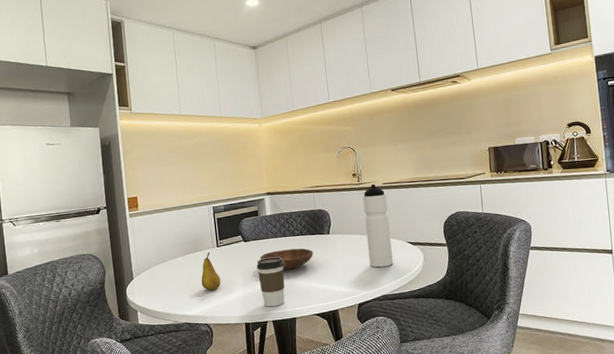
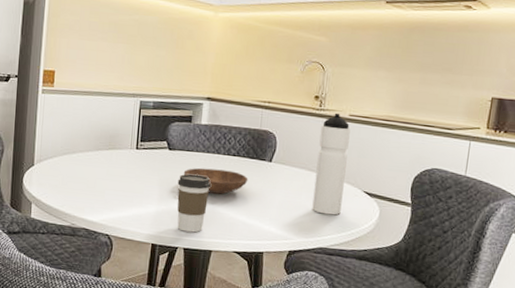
fruit: present [201,252,221,291] -> none [110,153,133,198]

